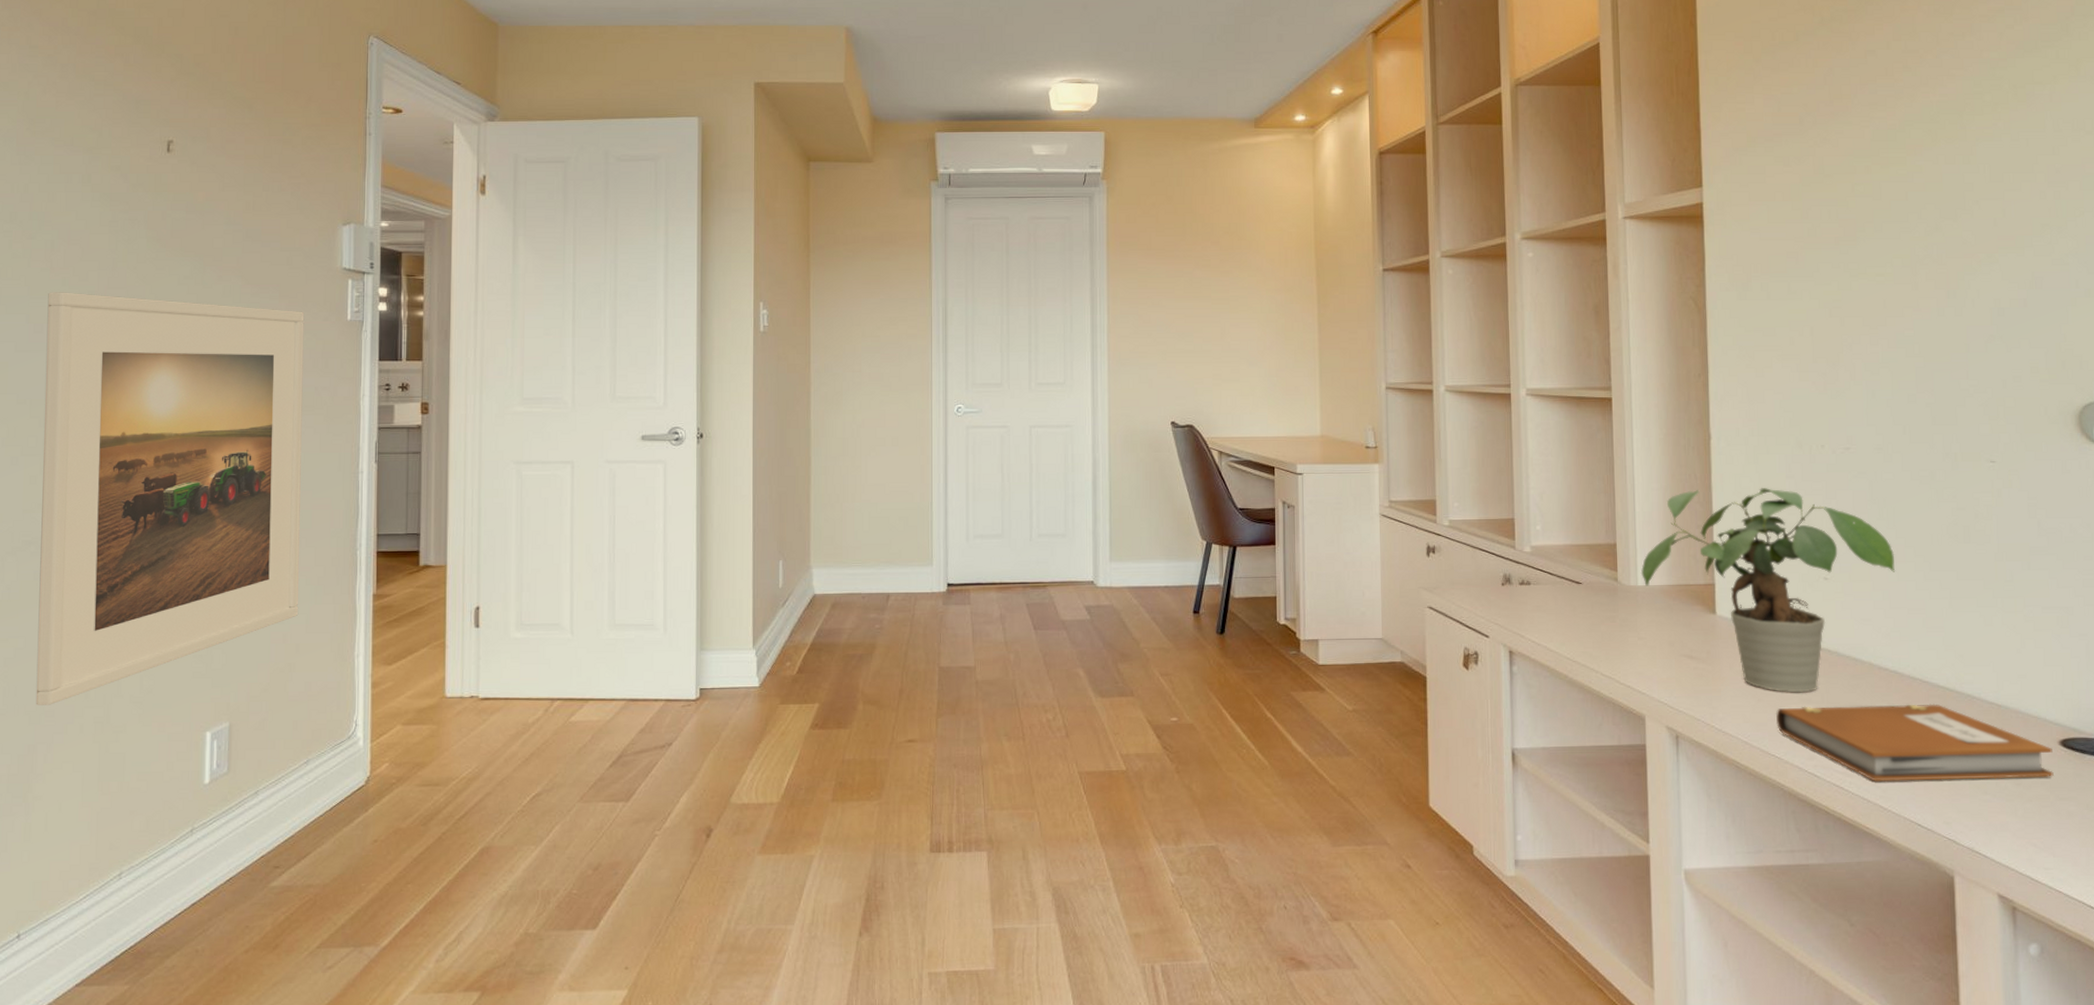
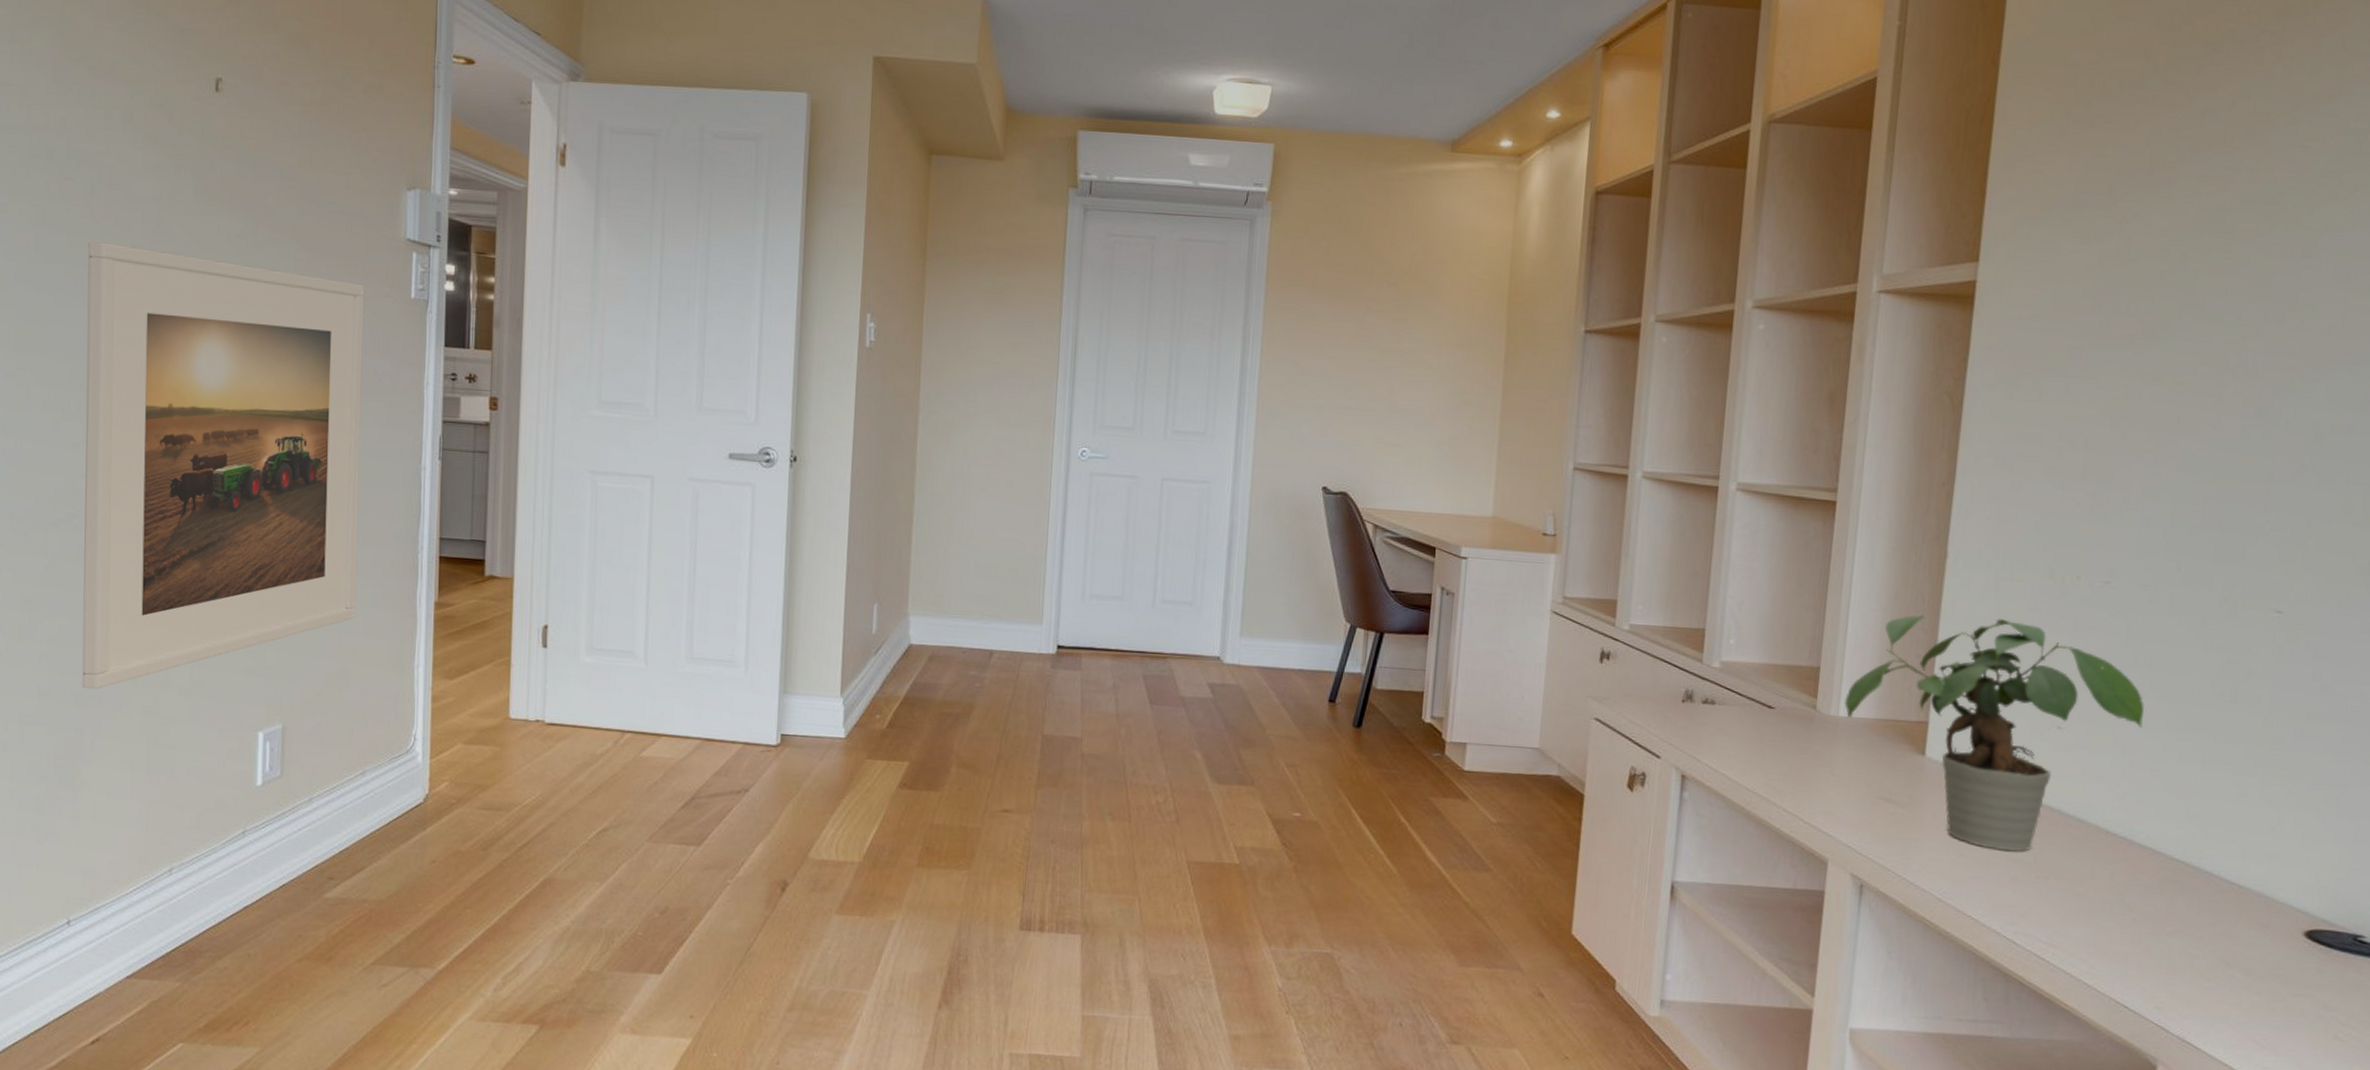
notebook: present [1776,703,2054,782] -> none [1978,866,2295,970]

